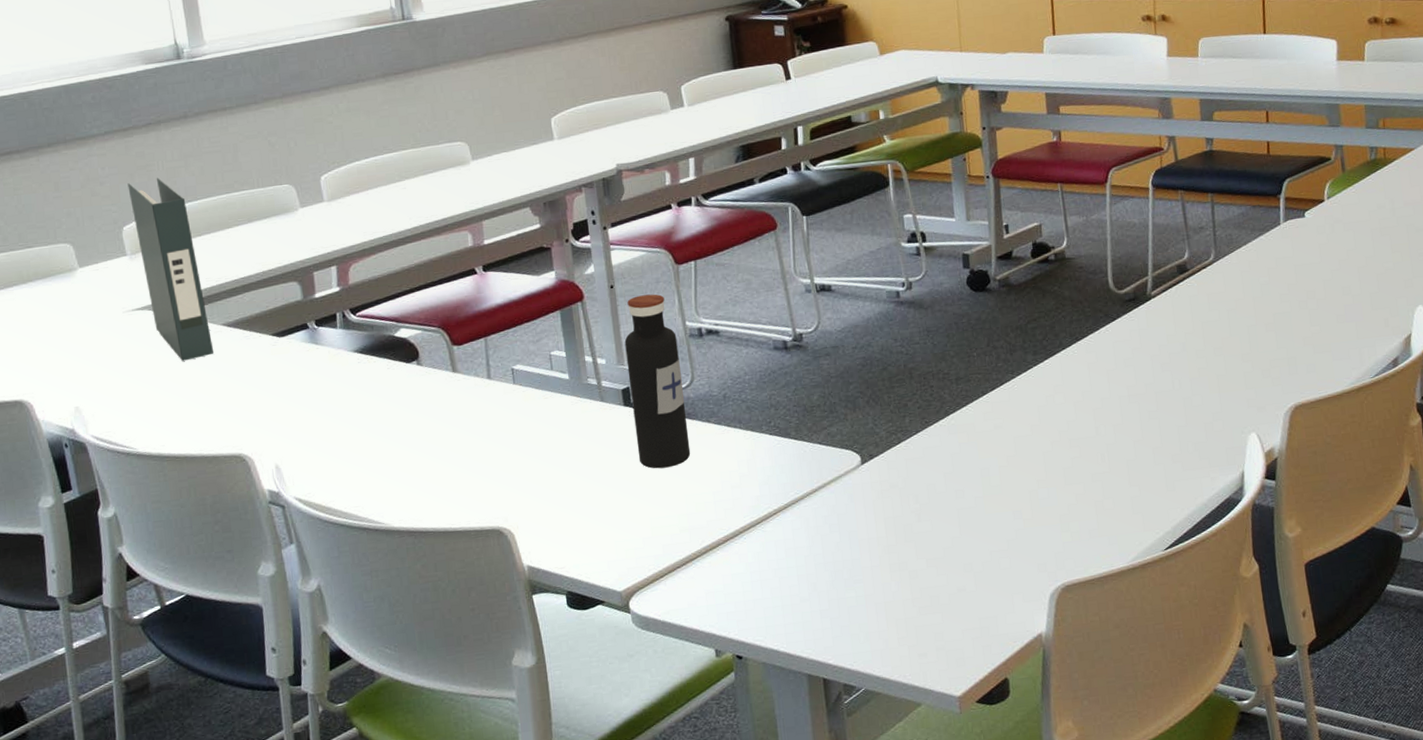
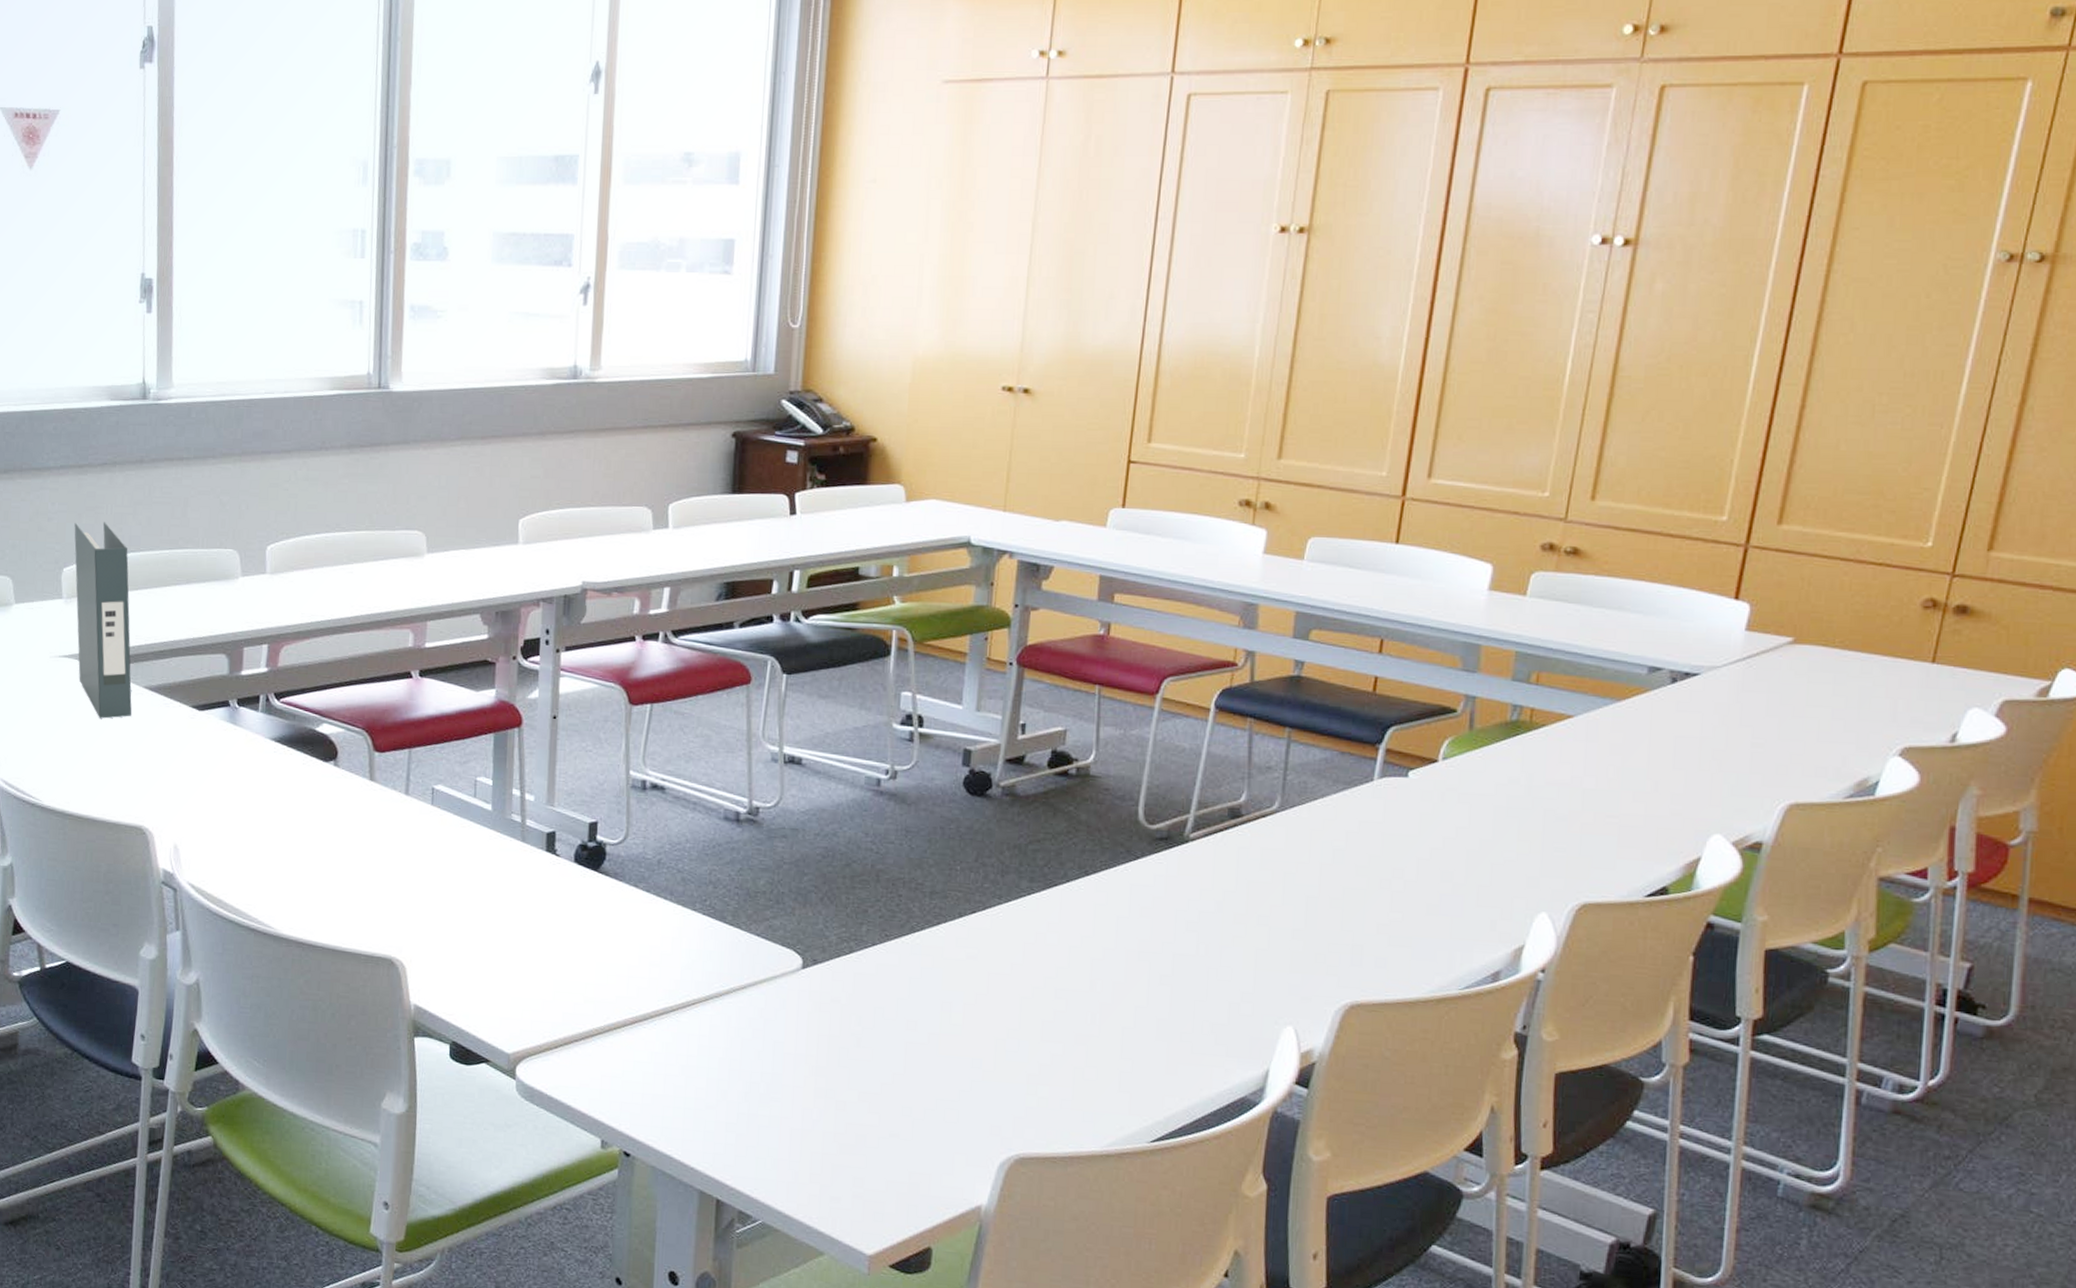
water bottle: present [624,294,691,469] -> none [552,732,617,929]

